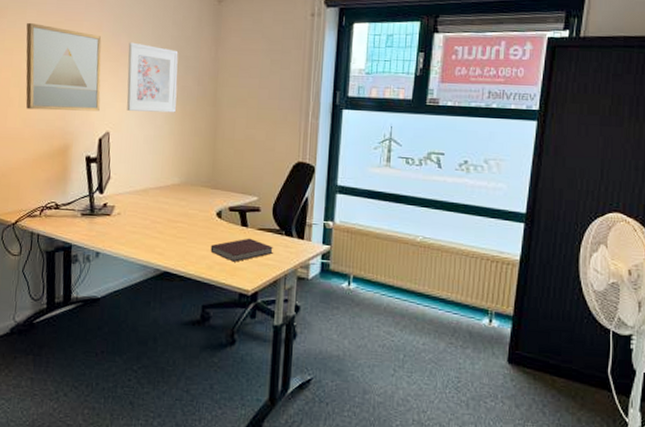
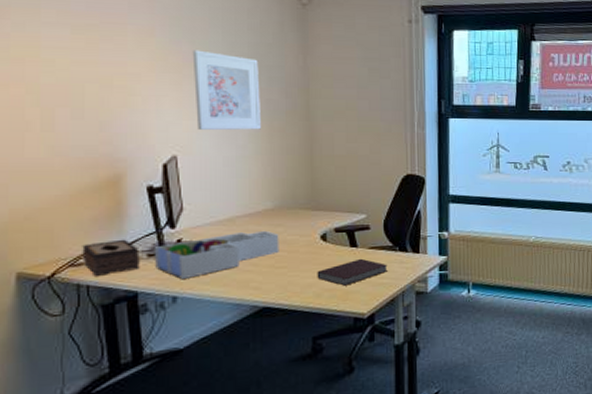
wall art: present [26,22,102,112] -> none [43,25,160,134]
tissue box: none [36,198,76,227] -> present [82,239,140,276]
desk organizer: none [86,202,182,239] -> present [154,230,279,280]

